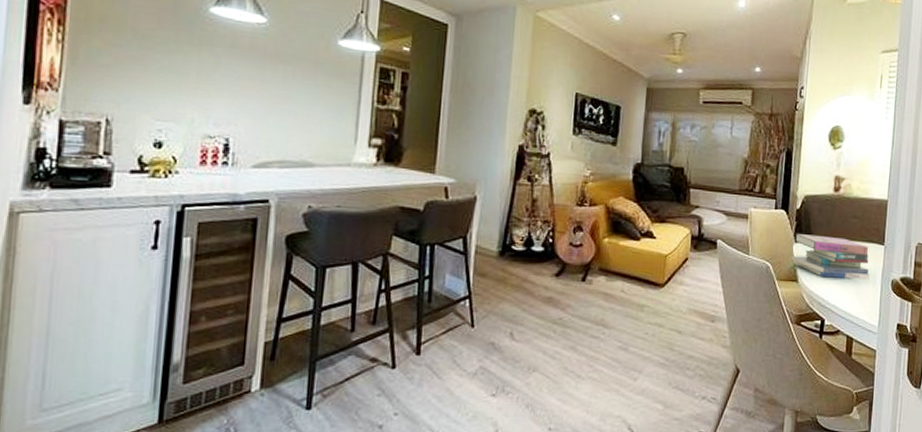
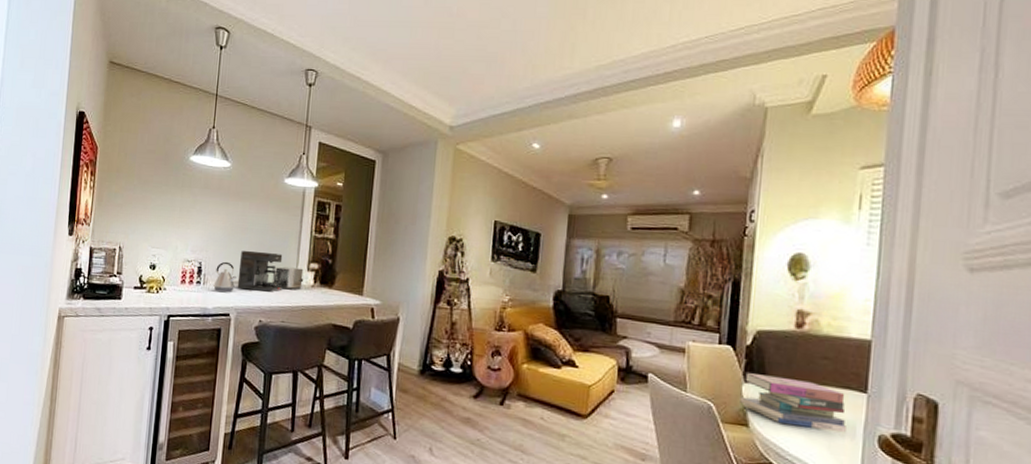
kettle: none [246,137,277,175] -> present [213,261,237,293]
coffee maker: none [278,123,338,173] -> present [237,250,283,292]
toaster: none [326,142,365,170] -> present [274,266,304,290]

